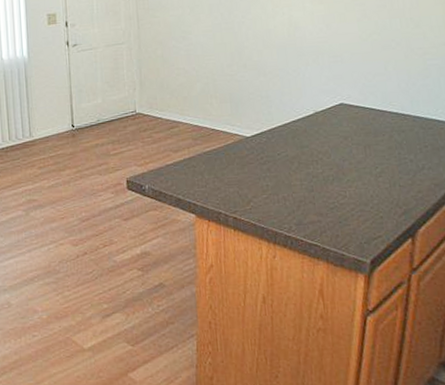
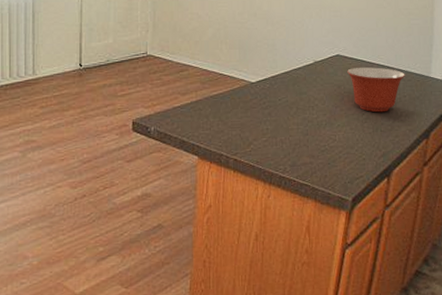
mixing bowl: none [354,115,425,165] -> present [347,67,405,113]

